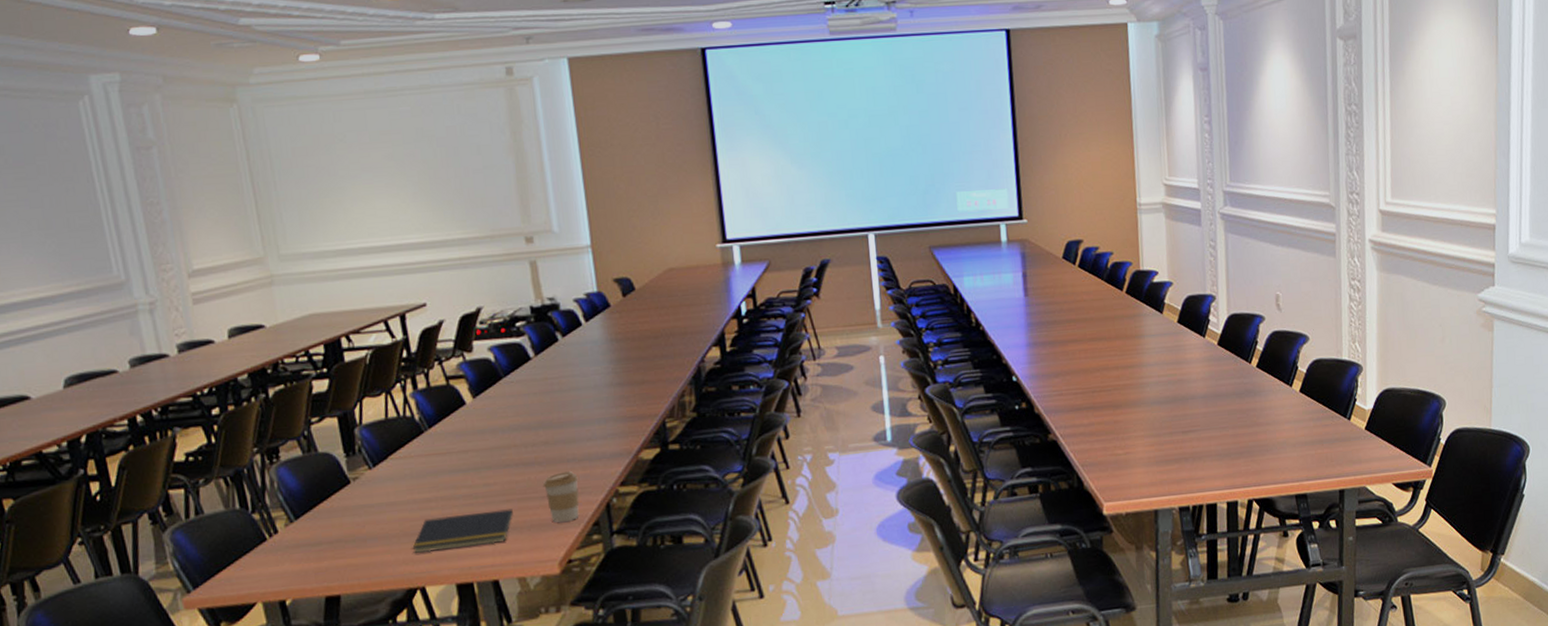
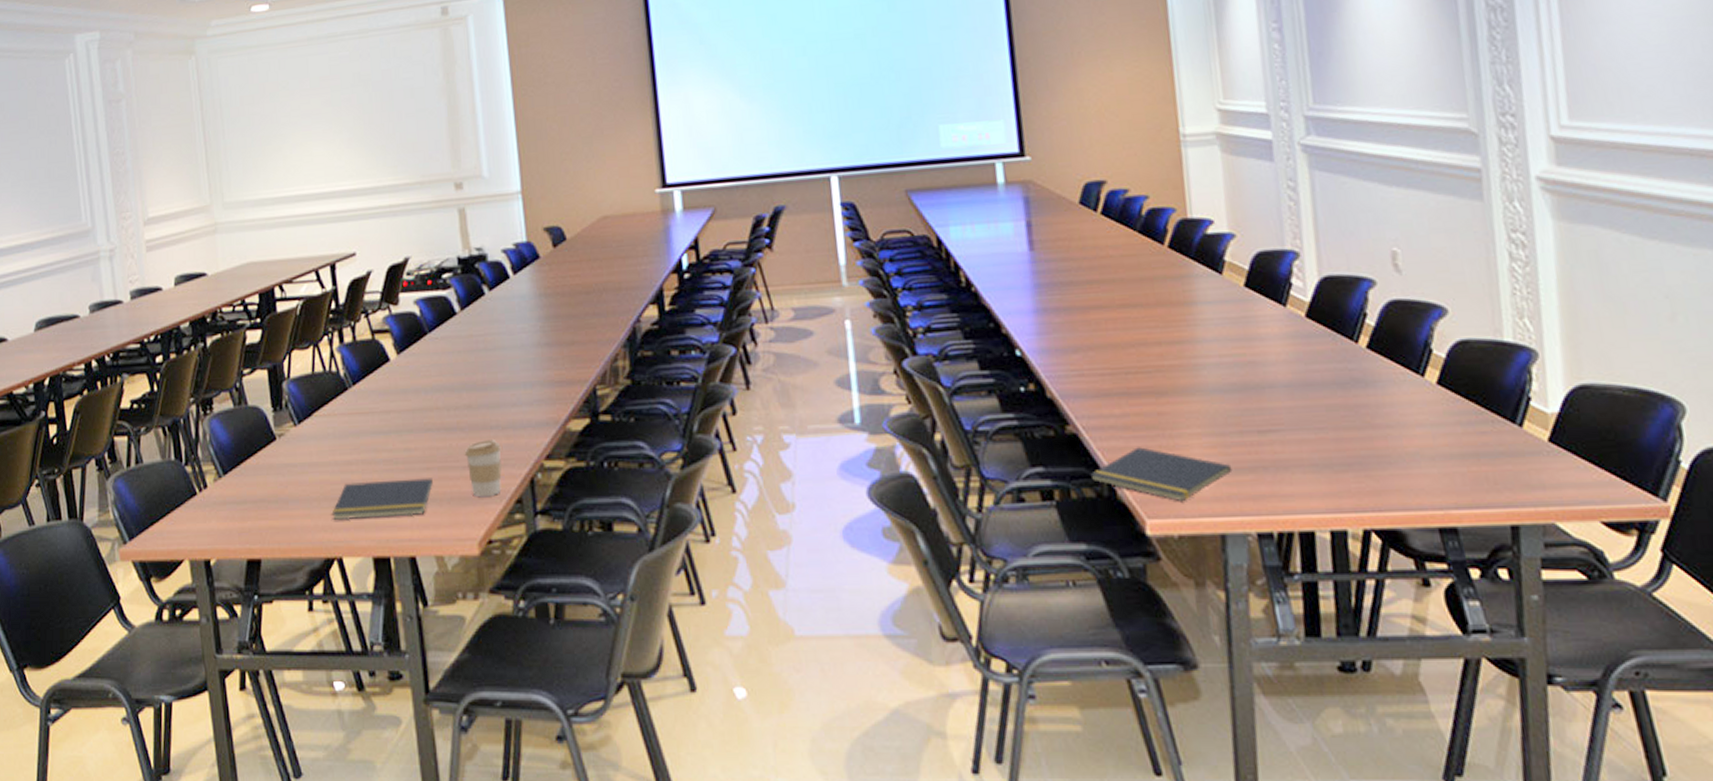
notepad: none [1065,448,1164,487] -> present [1090,447,1233,501]

